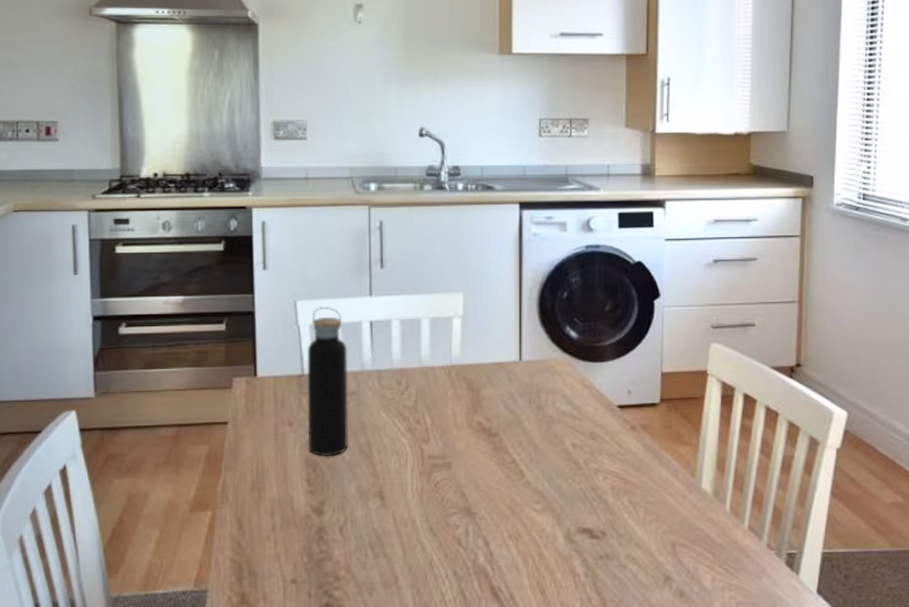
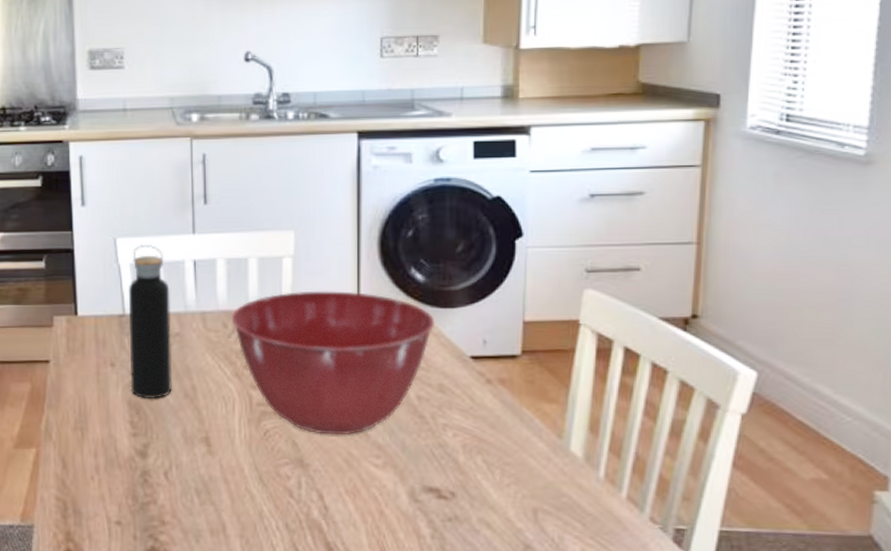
mixing bowl: none [405,348,587,484] -> present [231,291,435,435]

